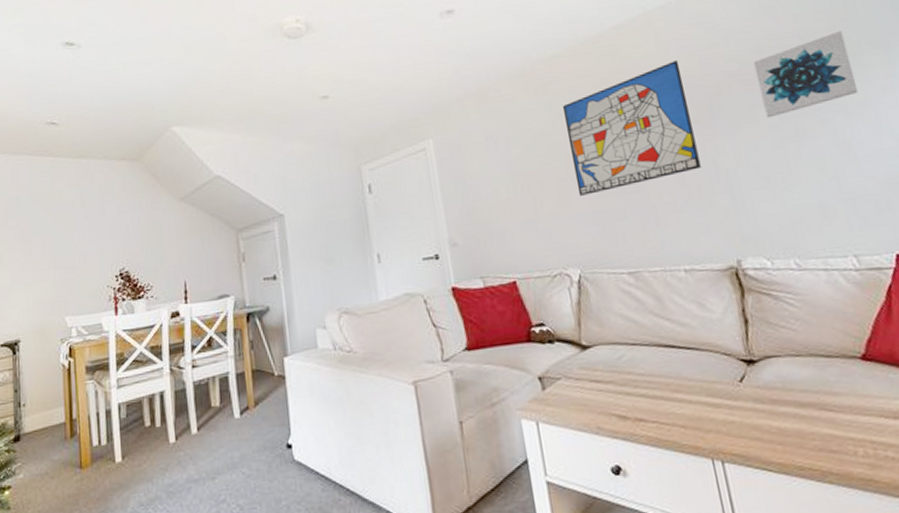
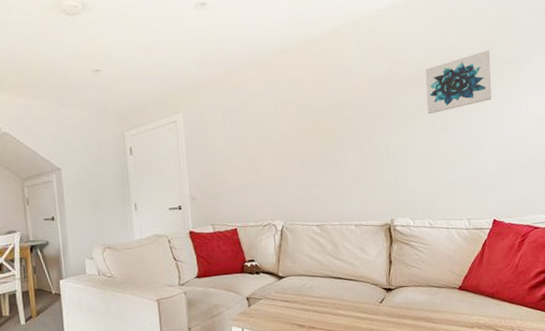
wall art: present [563,60,701,196] -> none [284,63,377,166]

